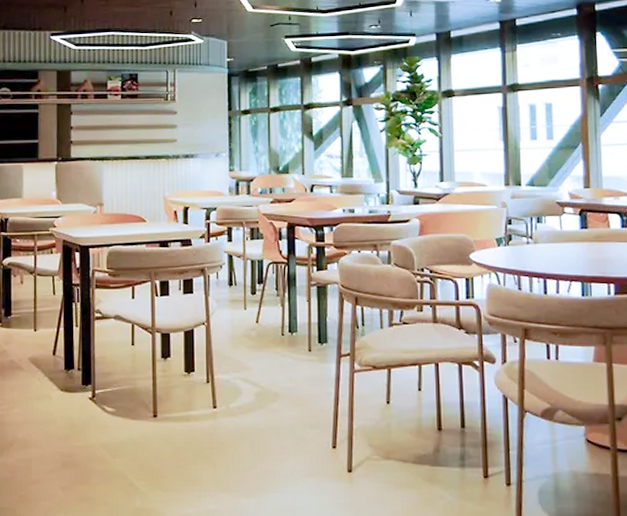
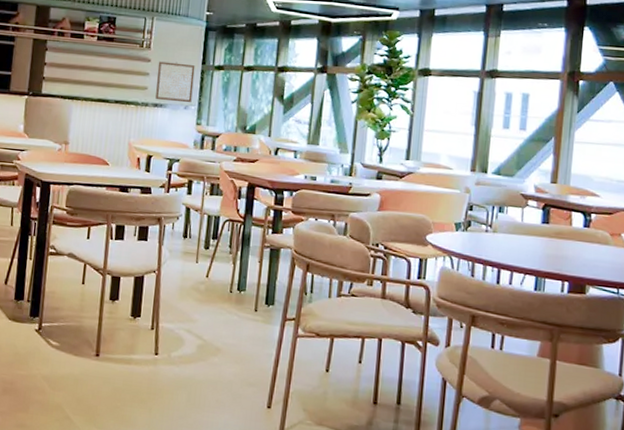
wall art: none [184,111,222,151] -> present [155,61,195,103]

